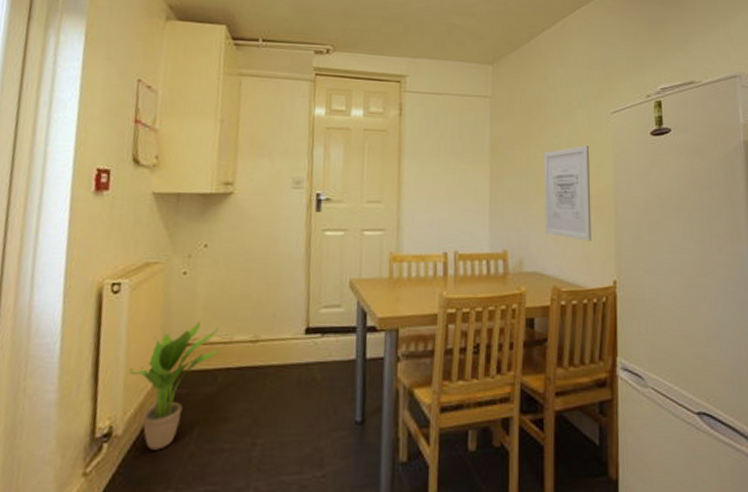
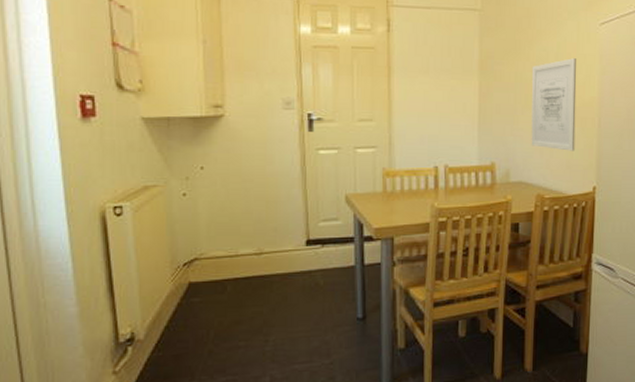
potted plant: present [129,320,222,450] -> none [142,237,228,350]

